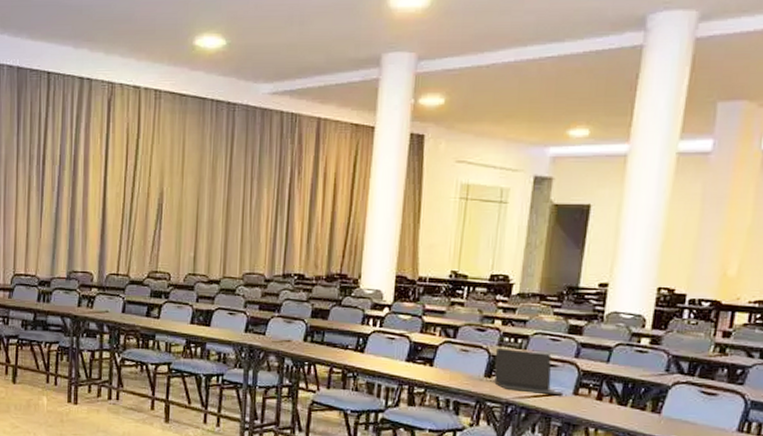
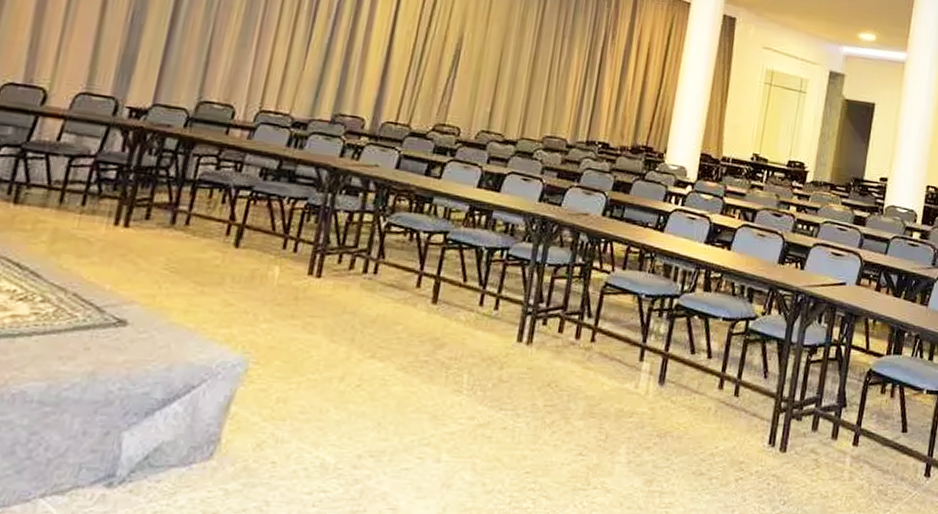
laptop: present [494,347,564,396] -> none [787,234,848,286]

